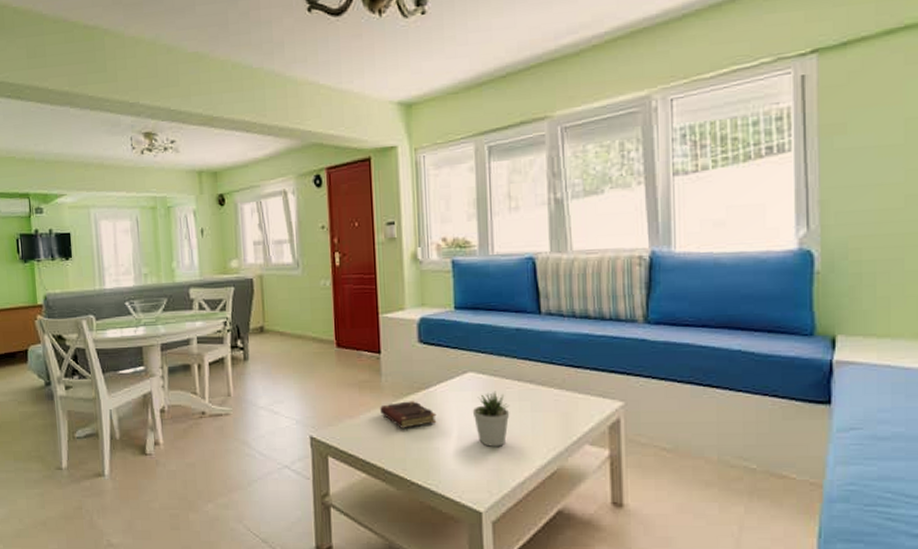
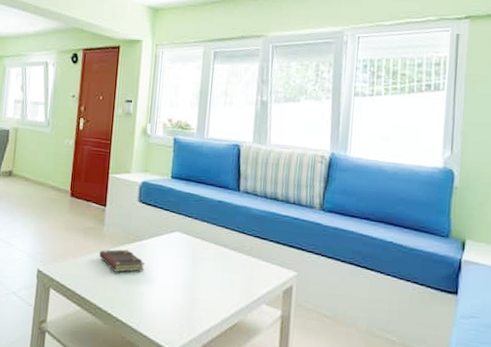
potted plant: present [472,391,510,447] -> none [174,250,206,297]

